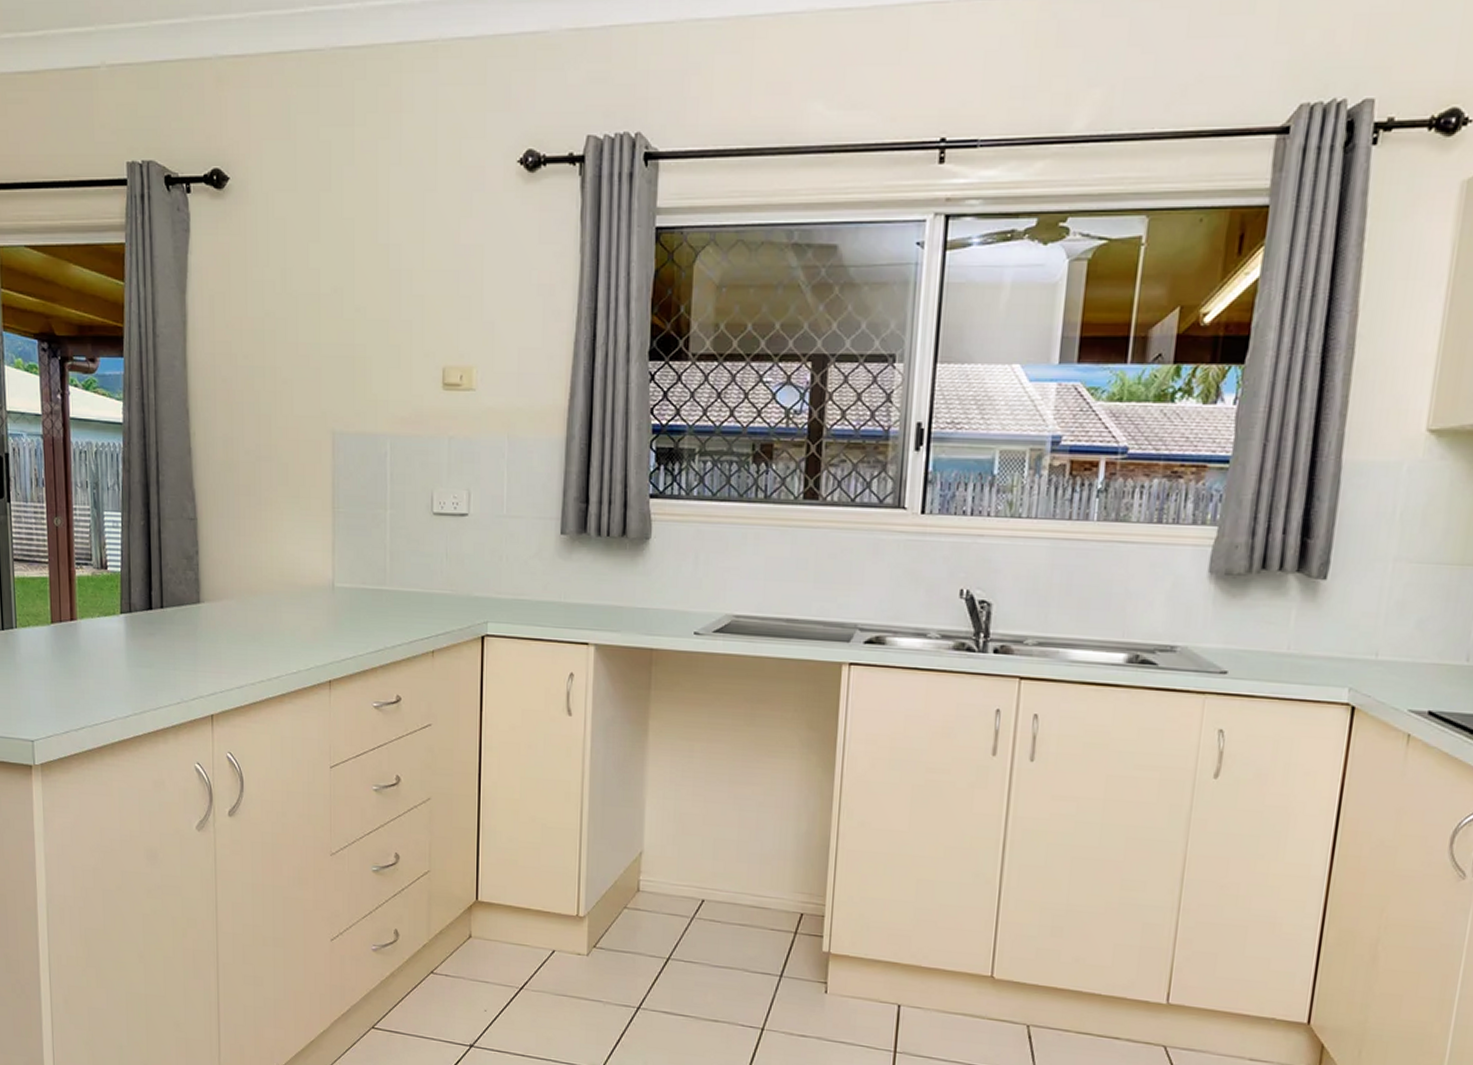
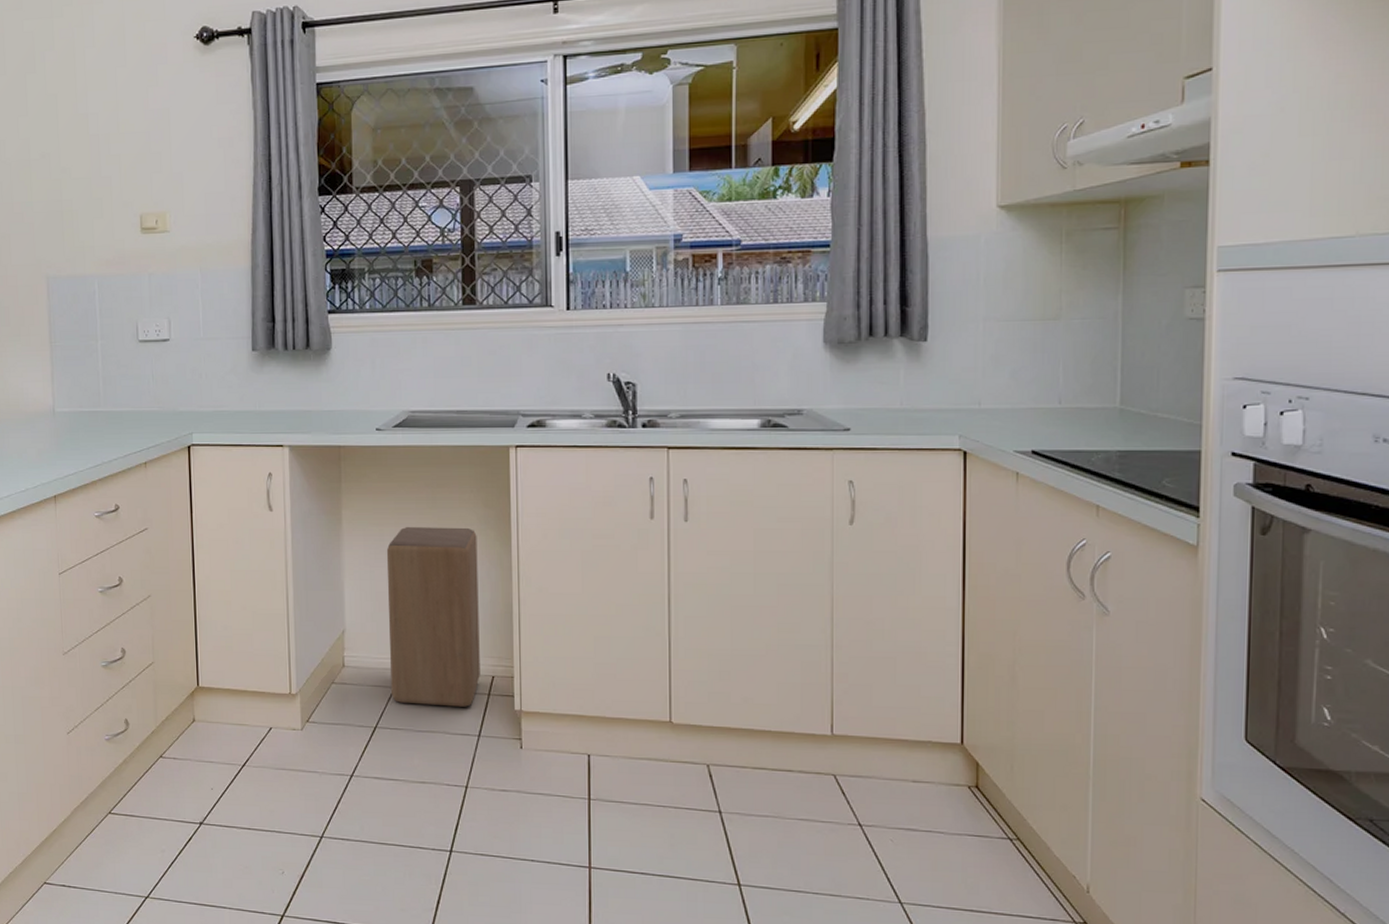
stool: none [689,743,797,944] -> present [386,526,480,707]

